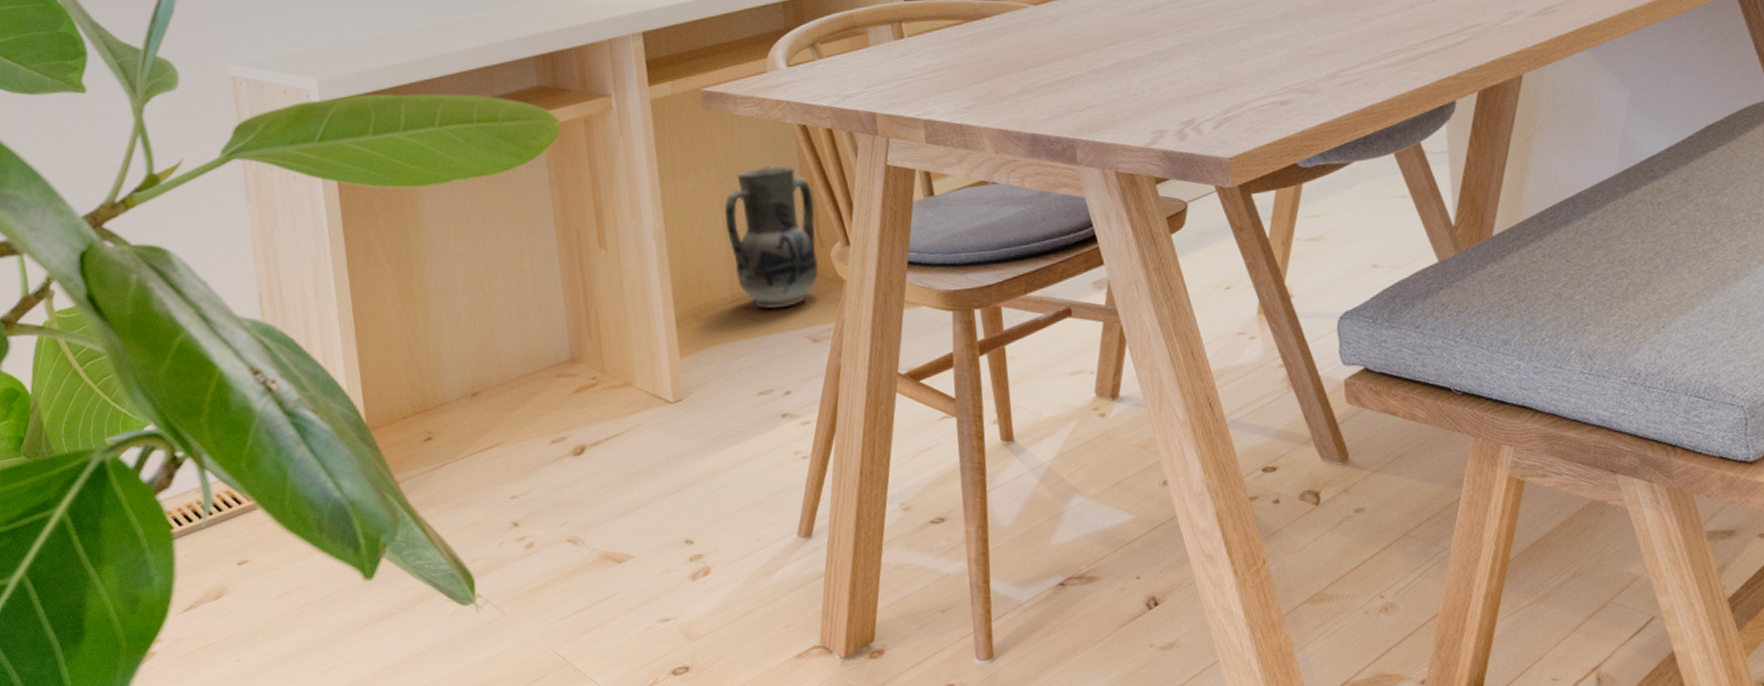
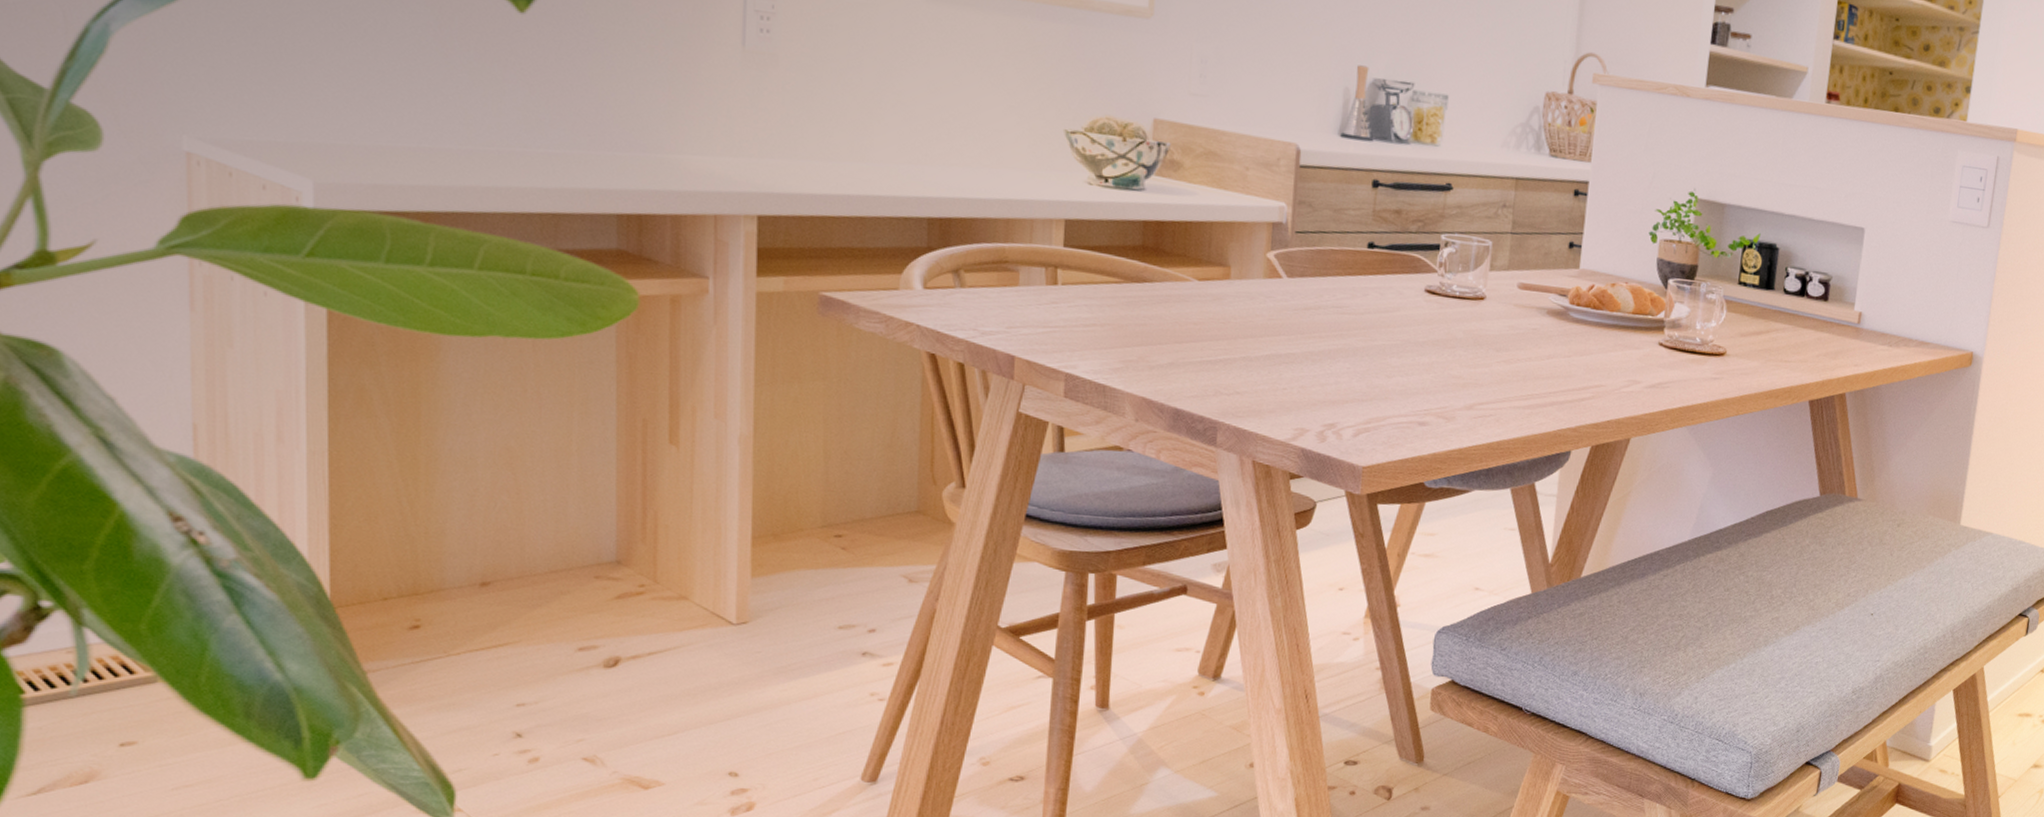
ceramic jug: present [724,165,819,309] -> none [826,388,933,541]

